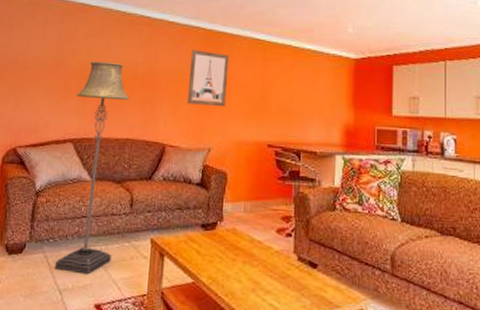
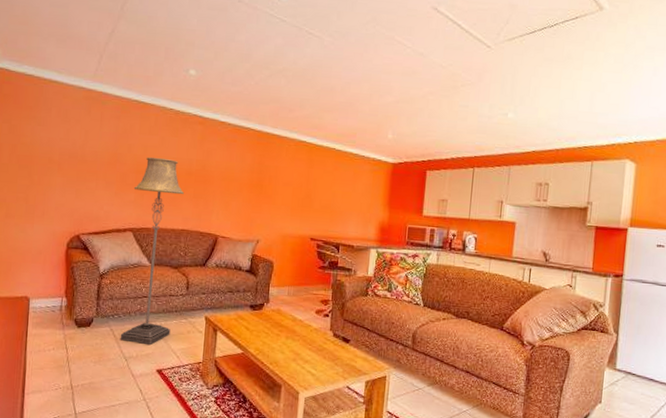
wall art: present [187,50,230,107] -> none [237,149,278,204]

